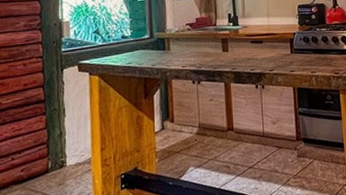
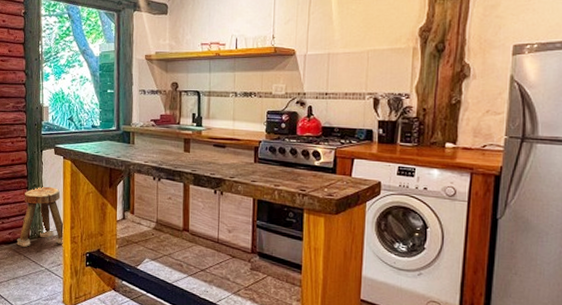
stool: none [32,107,94,184] -> present [17,186,65,248]

